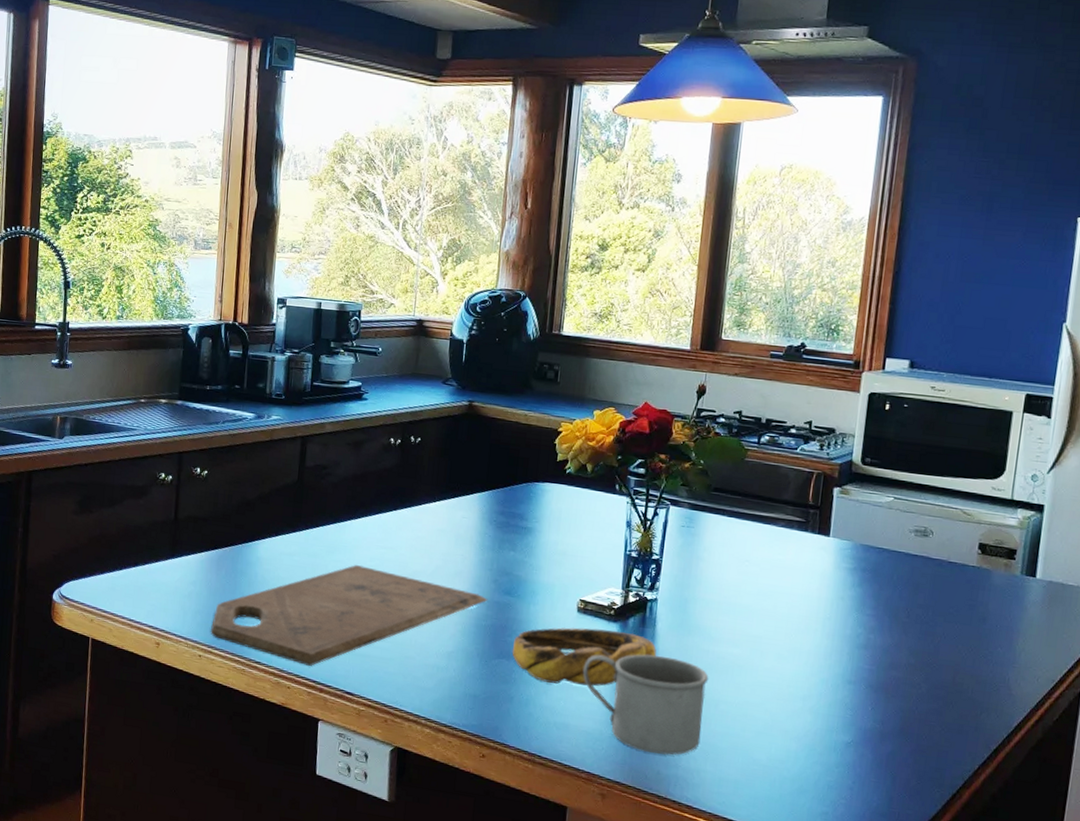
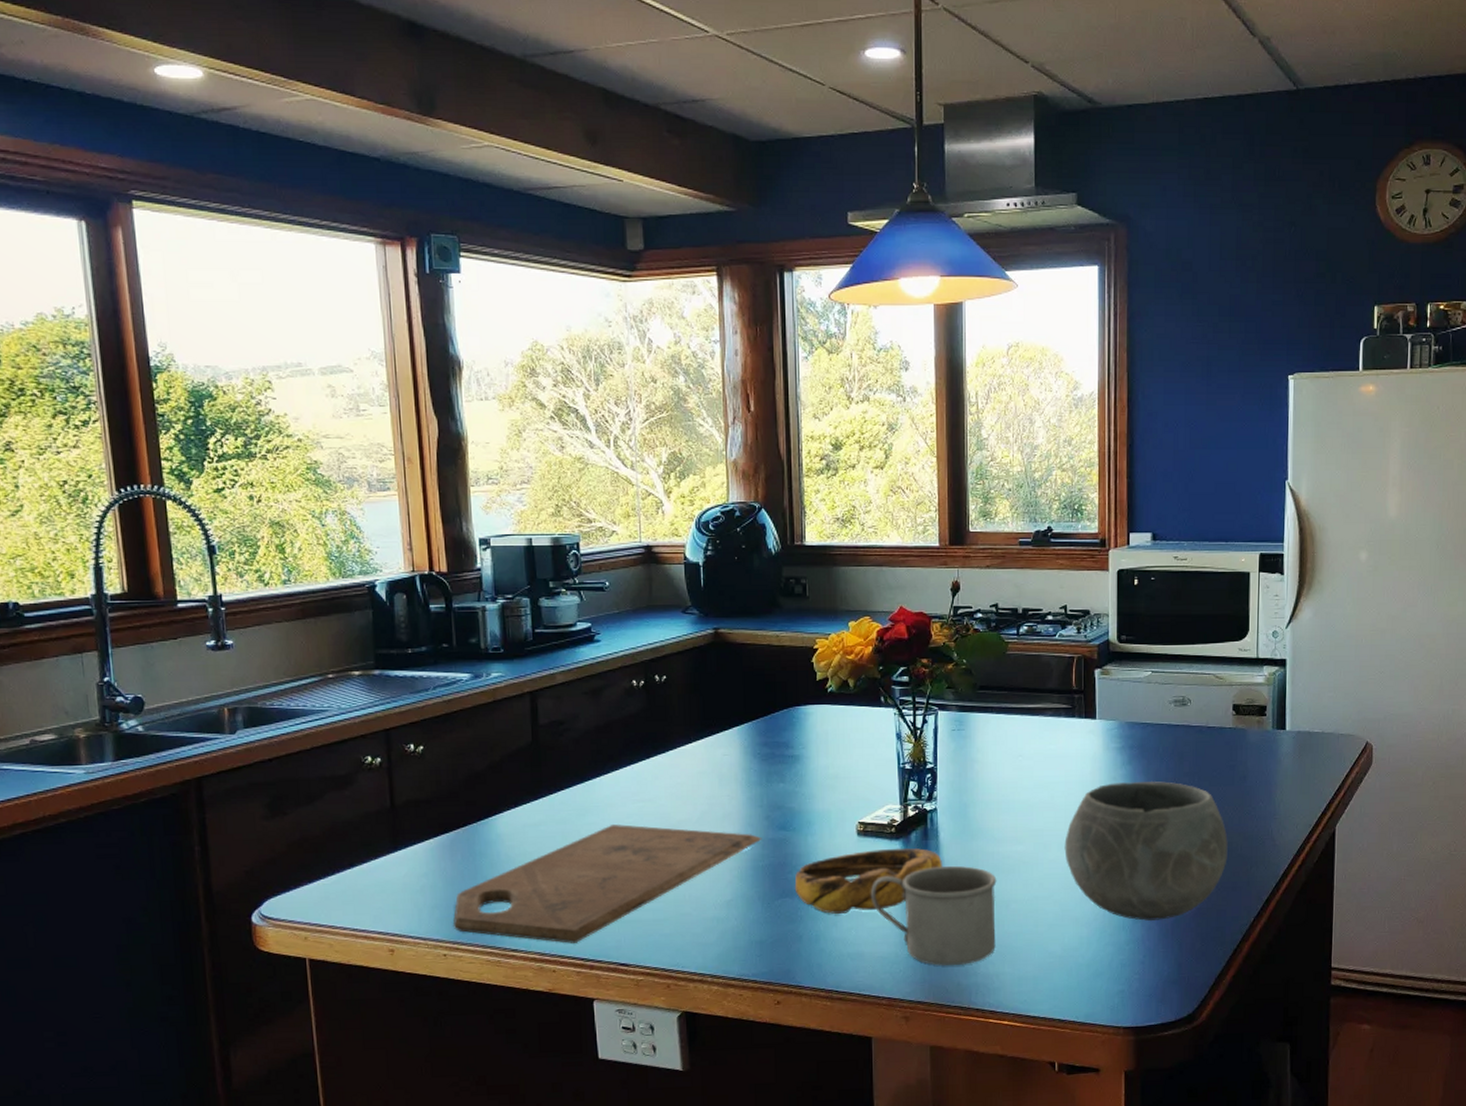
bowl: none [781,602,958,749] -> present [1064,780,1228,922]

